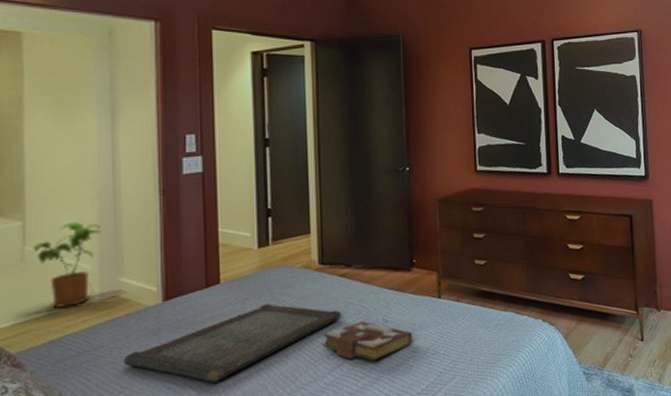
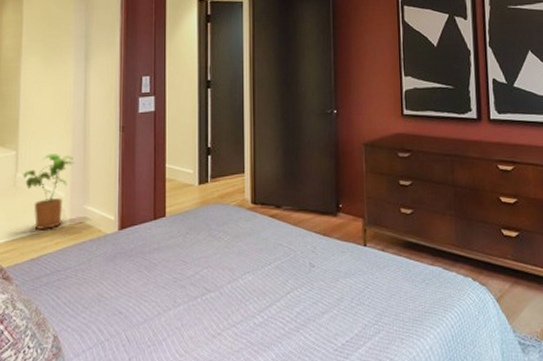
serving tray: present [123,304,342,383] -> none [86,239,271,311]
book: present [323,321,413,361] -> none [253,263,339,306]

